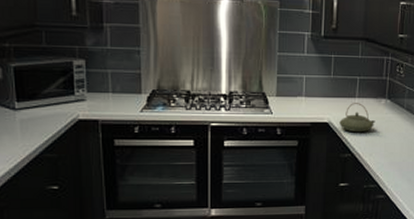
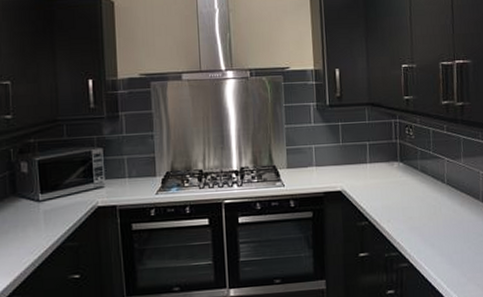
teapot: present [339,103,376,133] -> none [352,168,390,199]

